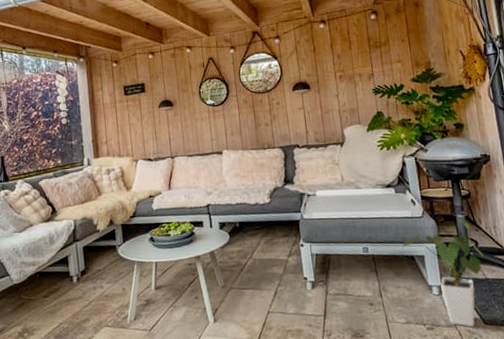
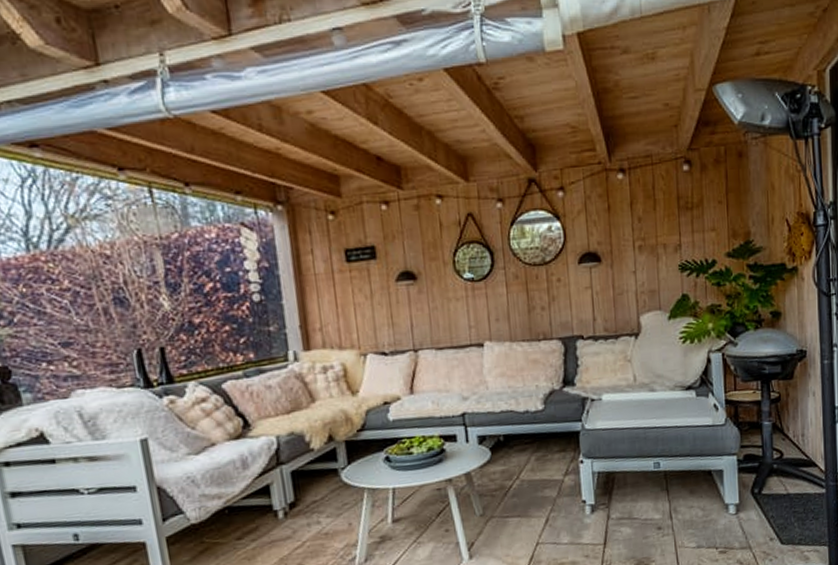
house plant: present [402,218,483,328] -> none [699,425,787,548]

